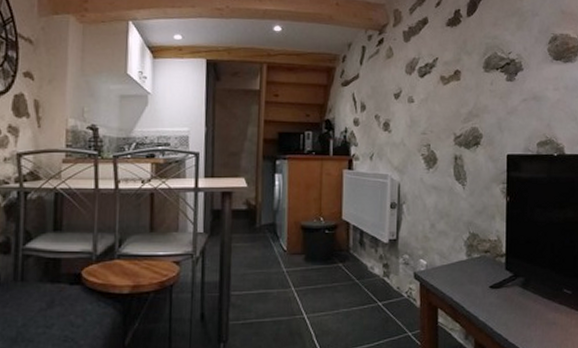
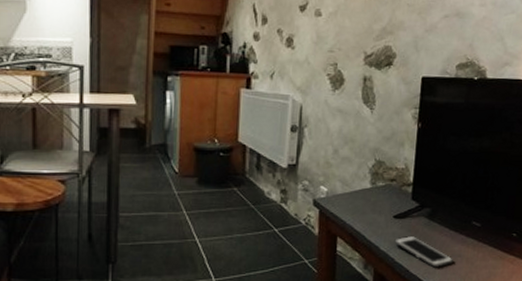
cell phone: none [492,306,550,336] -> present [394,236,454,268]

